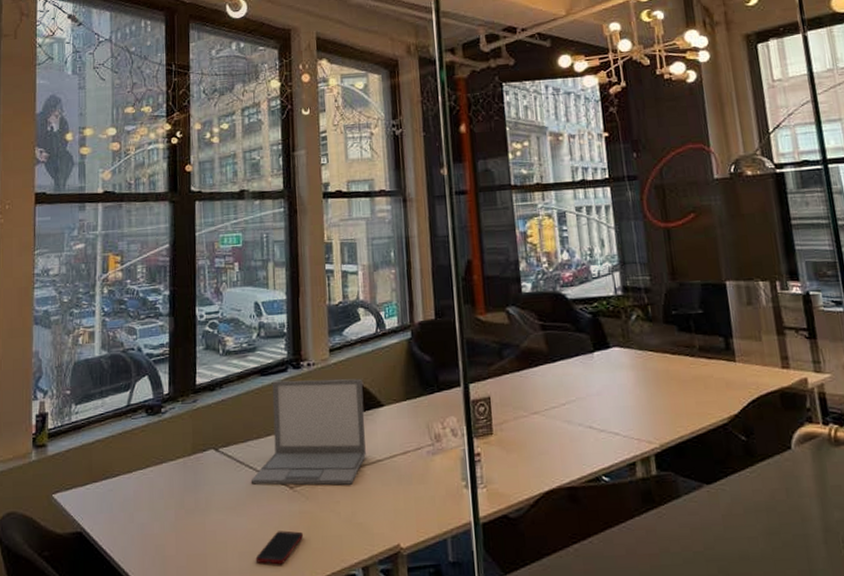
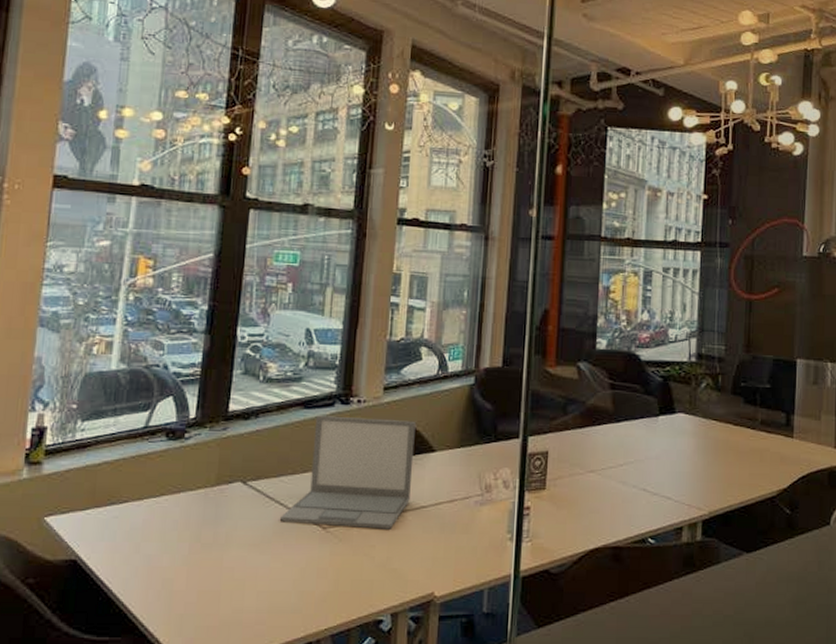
cell phone: present [255,530,304,565] -> none [275,572,332,607]

